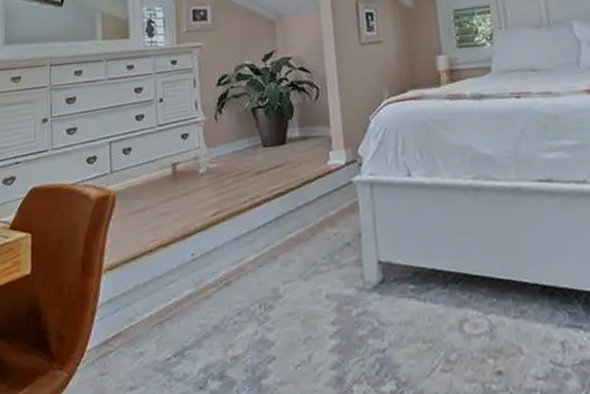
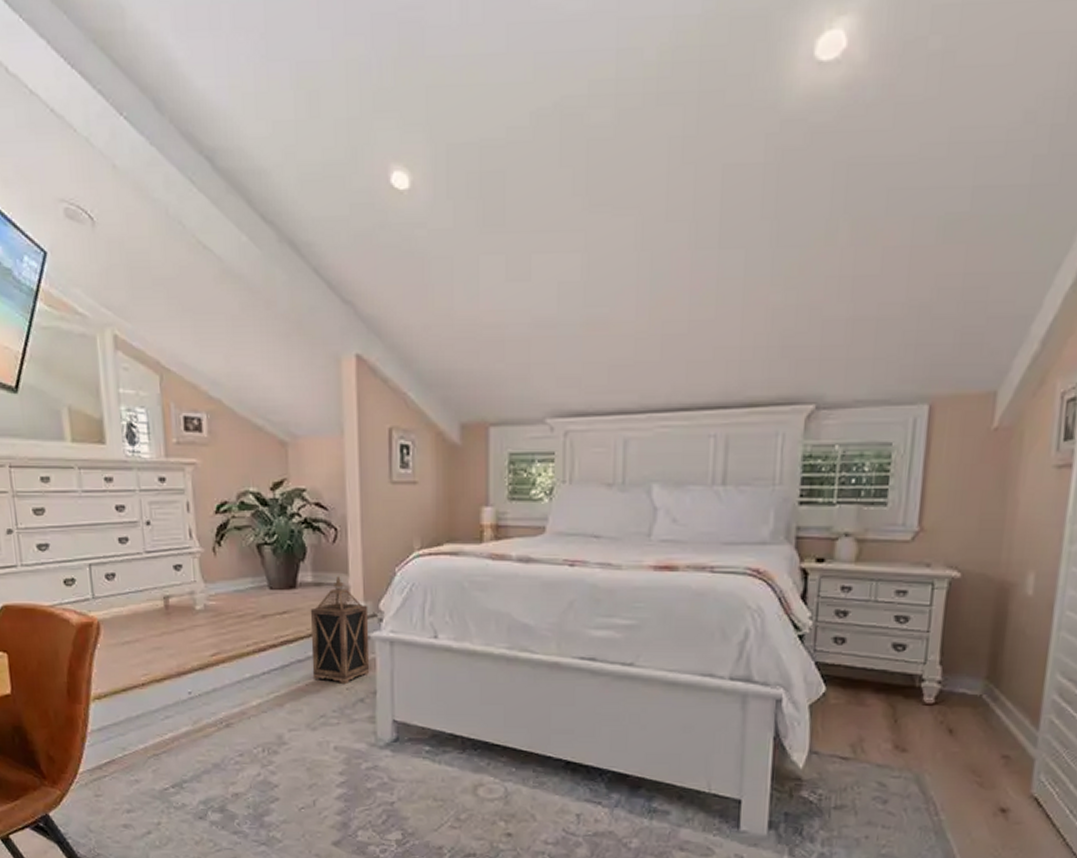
lantern: none [298,129,354,231] -> present [310,576,370,685]

